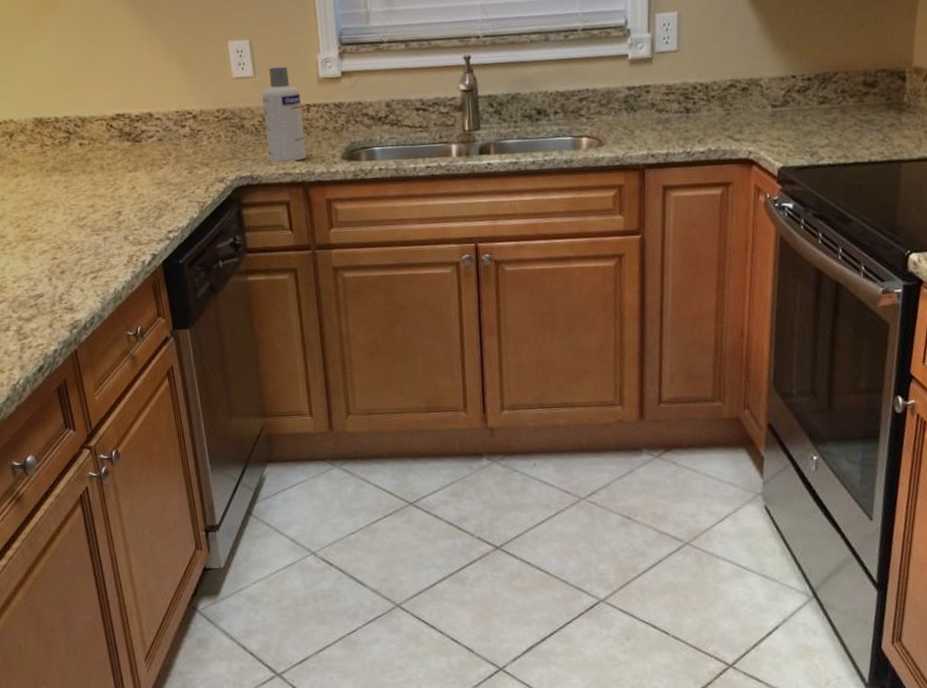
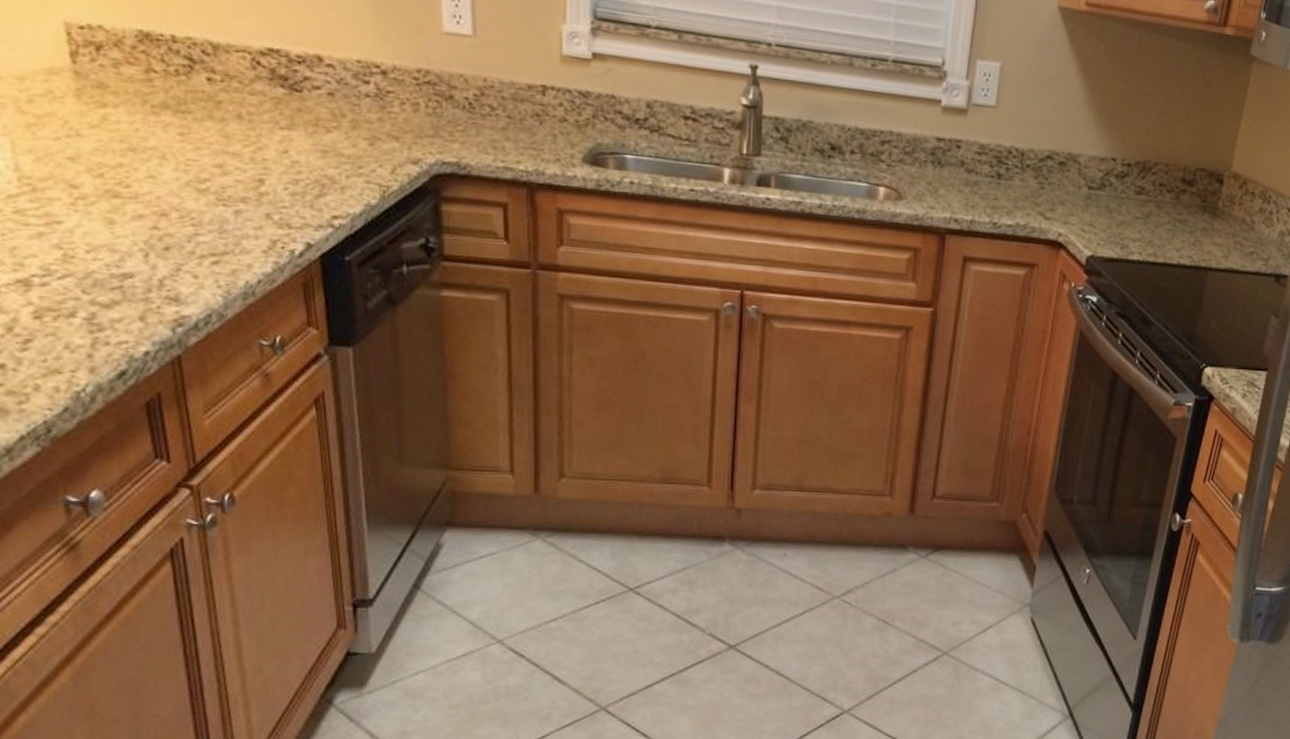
screw cap bottle: present [262,66,307,162] -> none [482,28,537,155]

